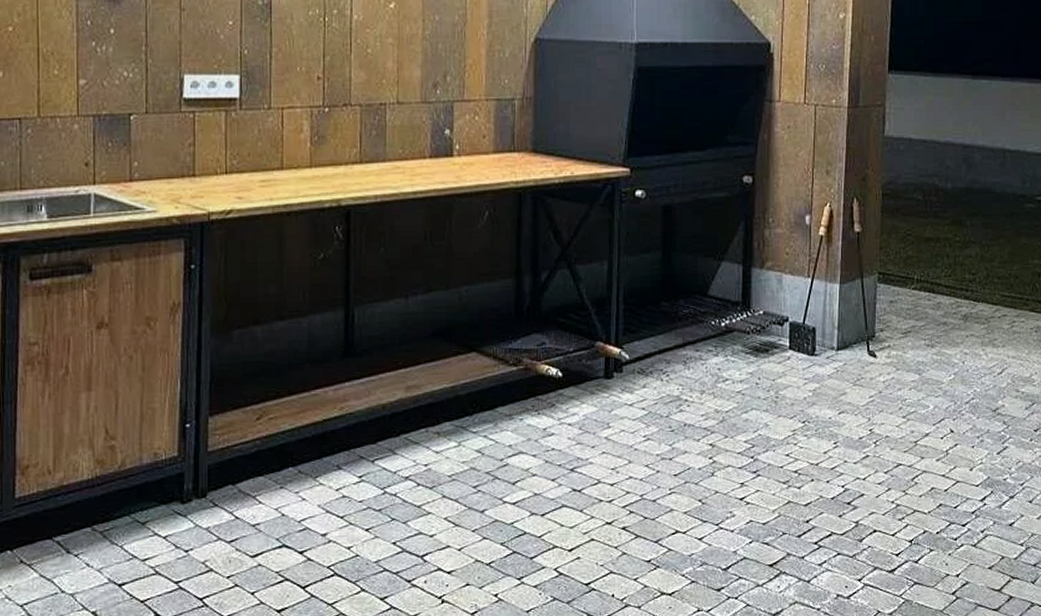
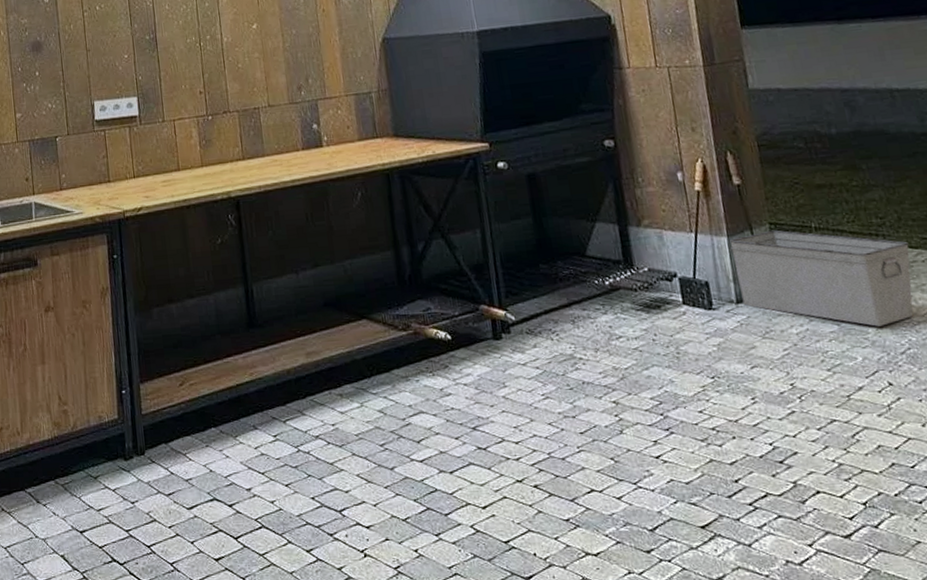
storage bin: none [841,279,991,377] -> present [729,230,914,327]

